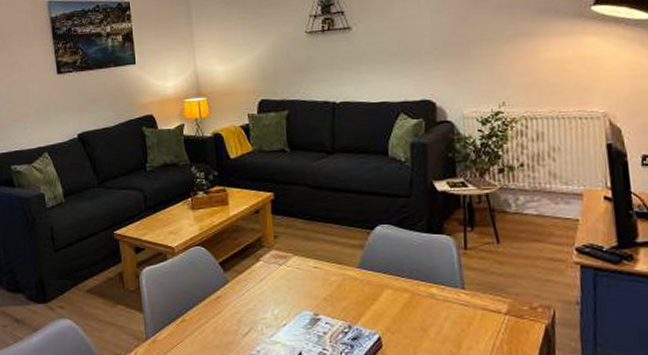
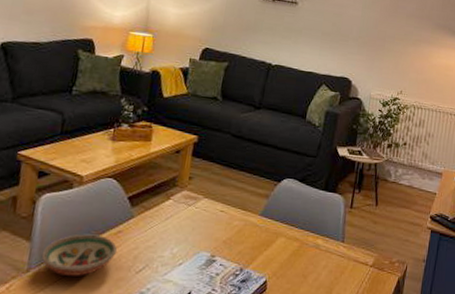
decorative bowl: none [155,302,221,342] -> present [41,234,118,276]

